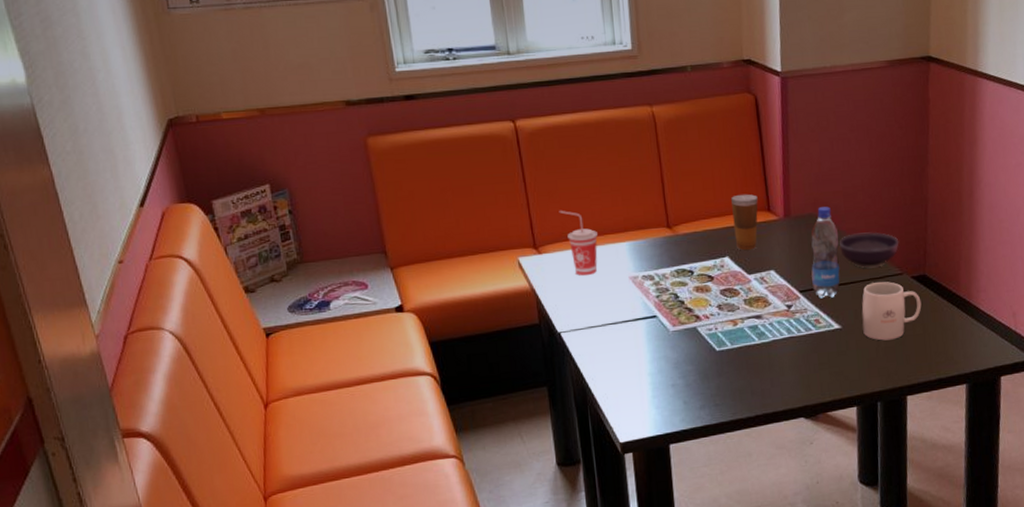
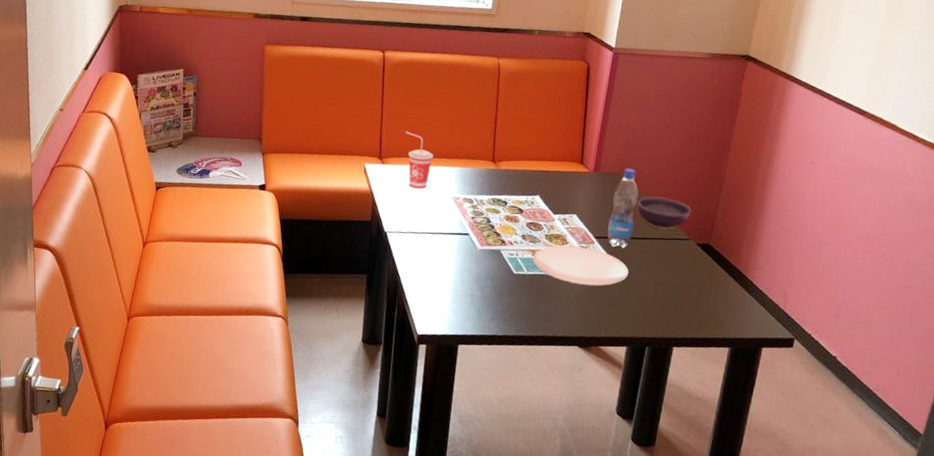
beverage cup: present [731,194,758,251] -> none [547,145,574,194]
plate: none [735,305,843,349] -> present [533,245,628,287]
mug: present [861,281,922,341] -> none [645,242,702,295]

